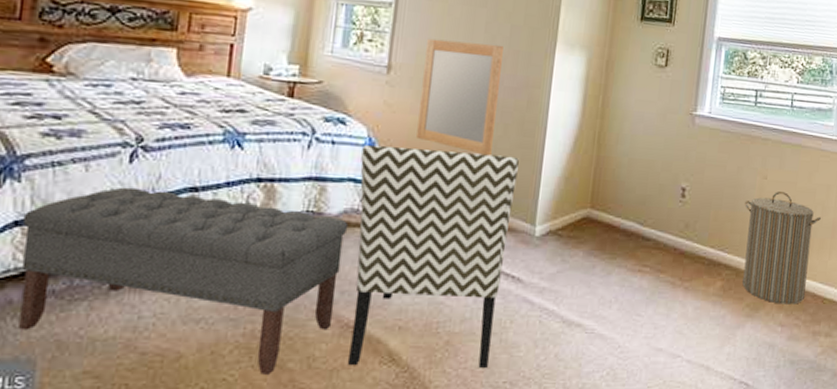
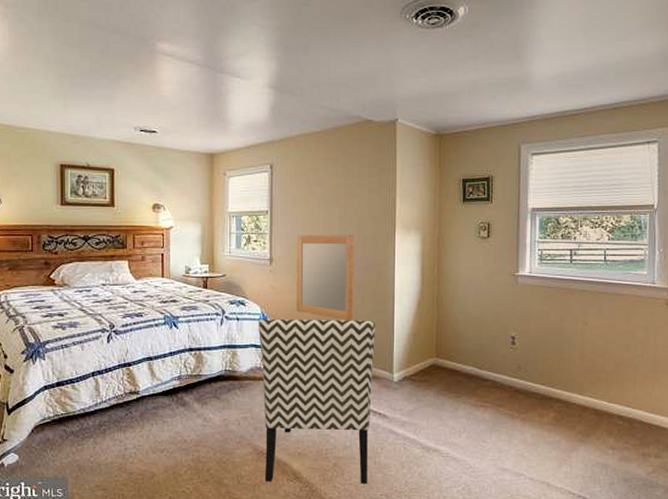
bench: present [19,187,349,374] -> none [49,359,255,488]
laundry hamper: present [742,192,822,305] -> none [569,335,643,431]

